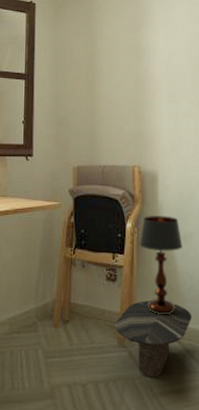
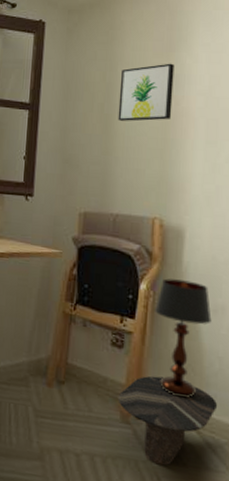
wall art: none [100,38,142,87] -> present [117,63,175,121]

